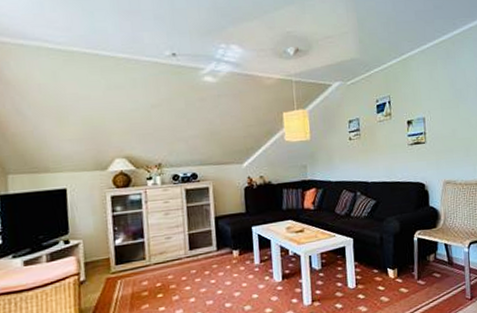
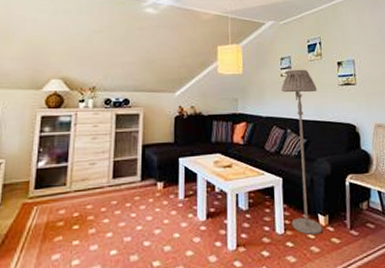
floor lamp: none [350,130,392,287] -> present [281,69,323,235]

